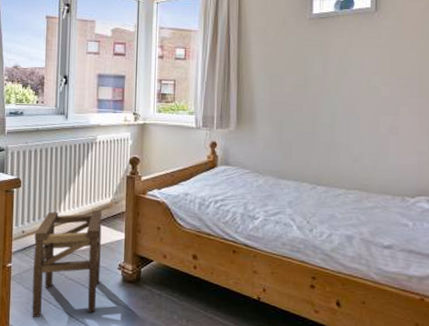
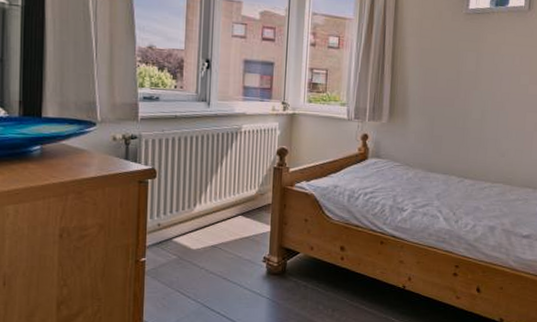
stool: present [32,210,102,318] -> none [168,202,246,313]

